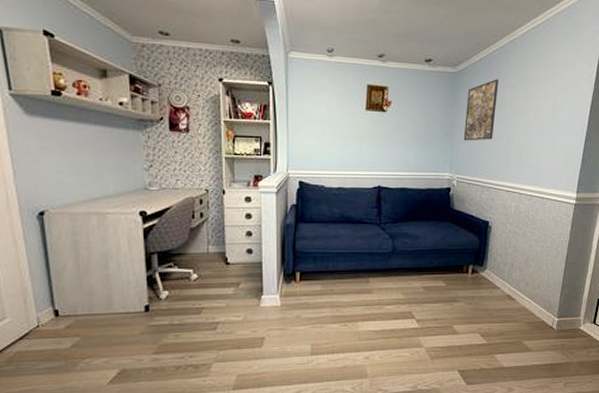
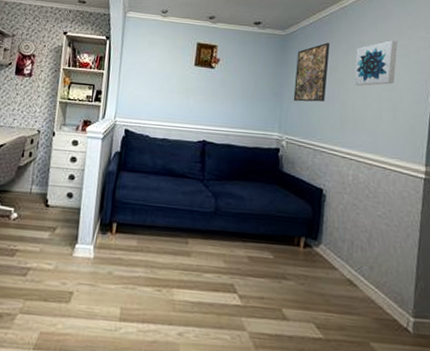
wall art: none [519,74,561,122] -> present [353,40,398,86]

